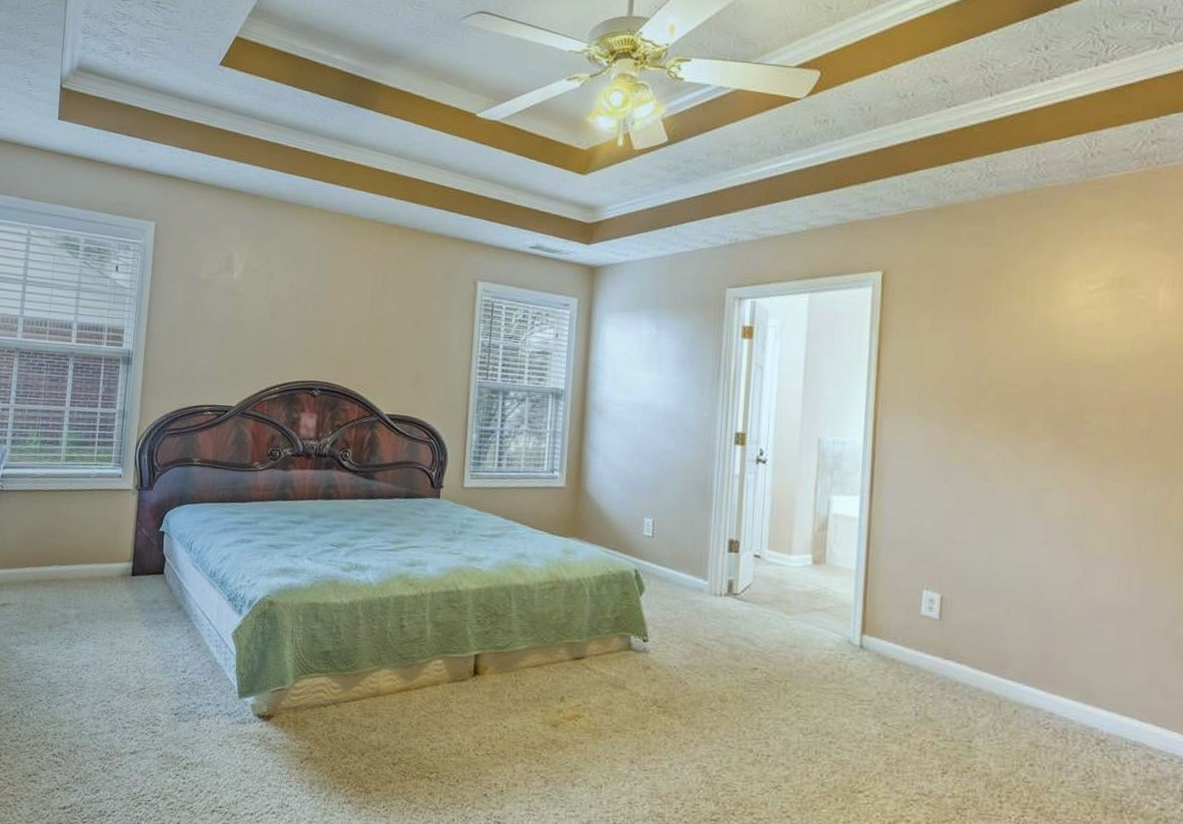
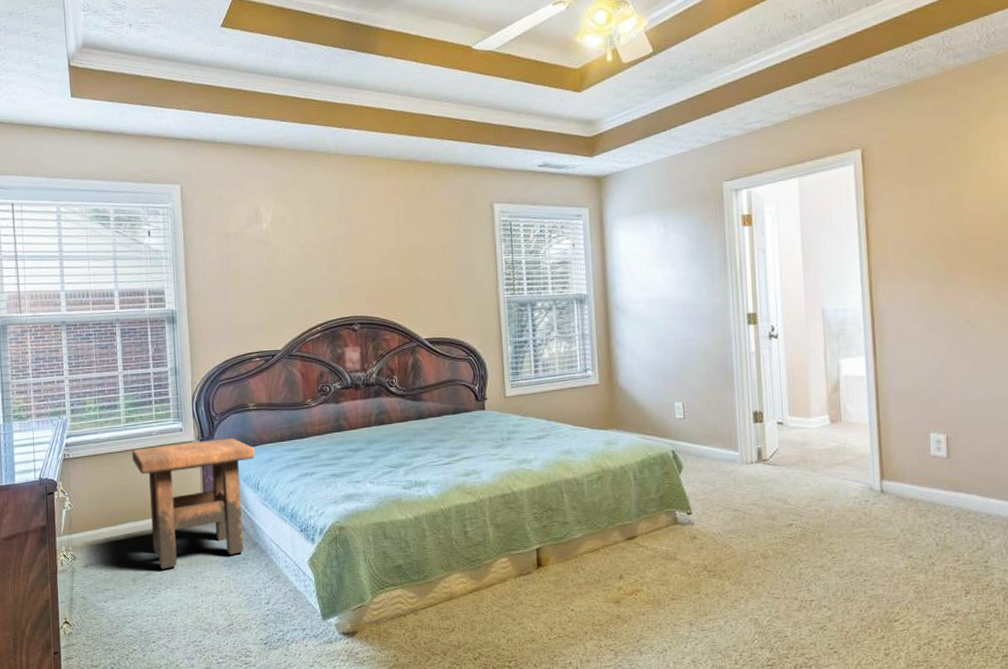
side table: none [66,490,193,620] -> present [132,438,255,569]

